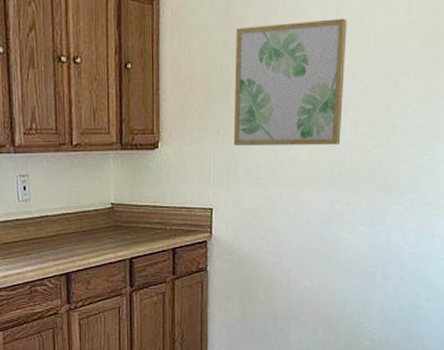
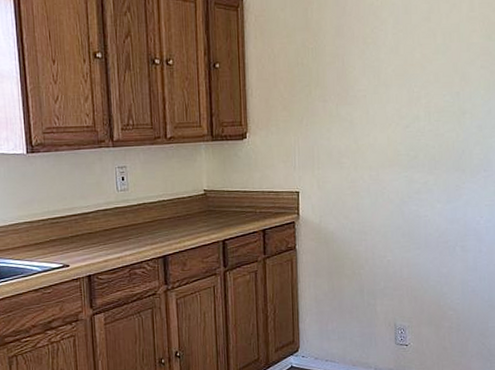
wall art: present [233,18,347,147] -> none [314,17,416,135]

